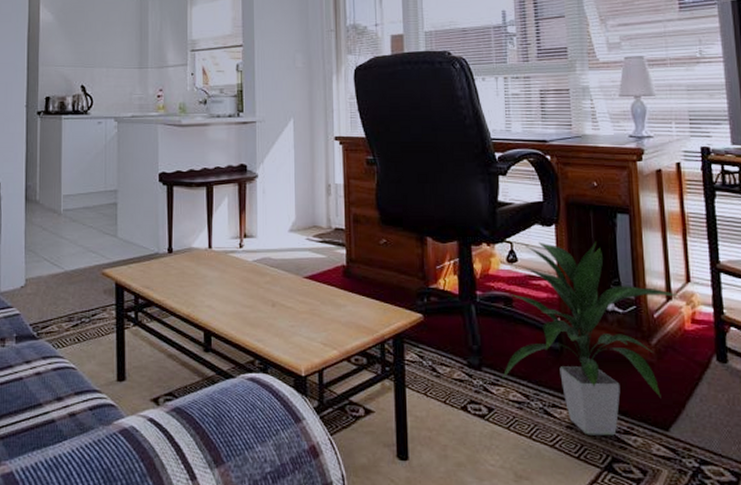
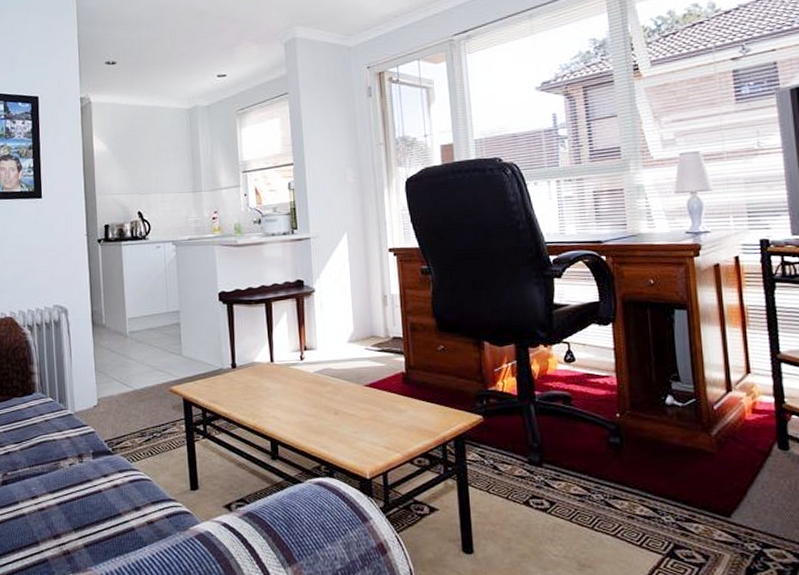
indoor plant: present [502,241,679,436] -> none [563,338,739,524]

